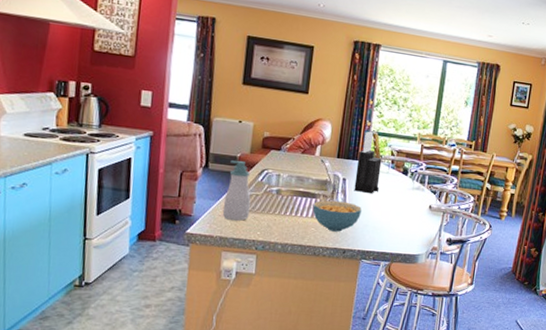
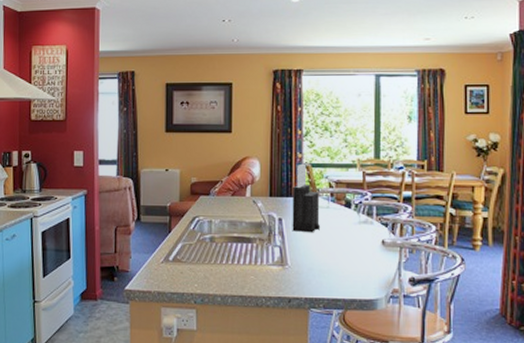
soap bottle: present [222,160,251,221] -> none [158,210,185,273]
cereal bowl: present [312,200,362,232] -> none [249,243,303,279]

